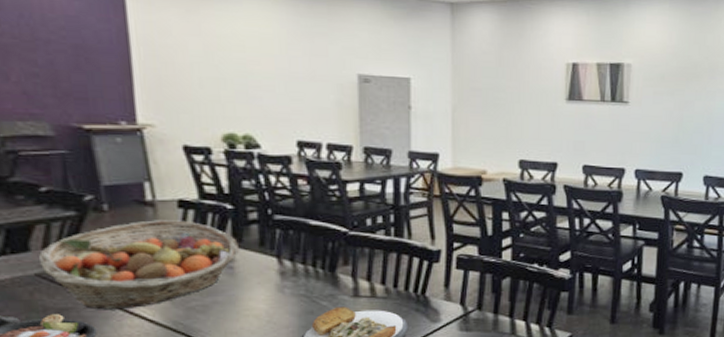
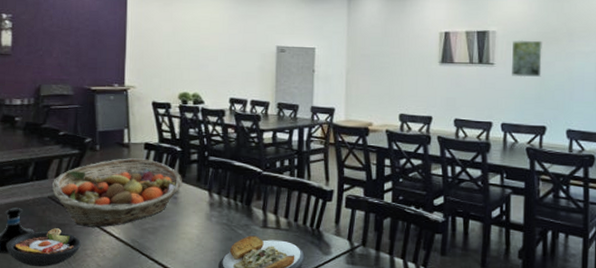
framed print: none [648,75,683,119] -> present [512,40,544,78]

